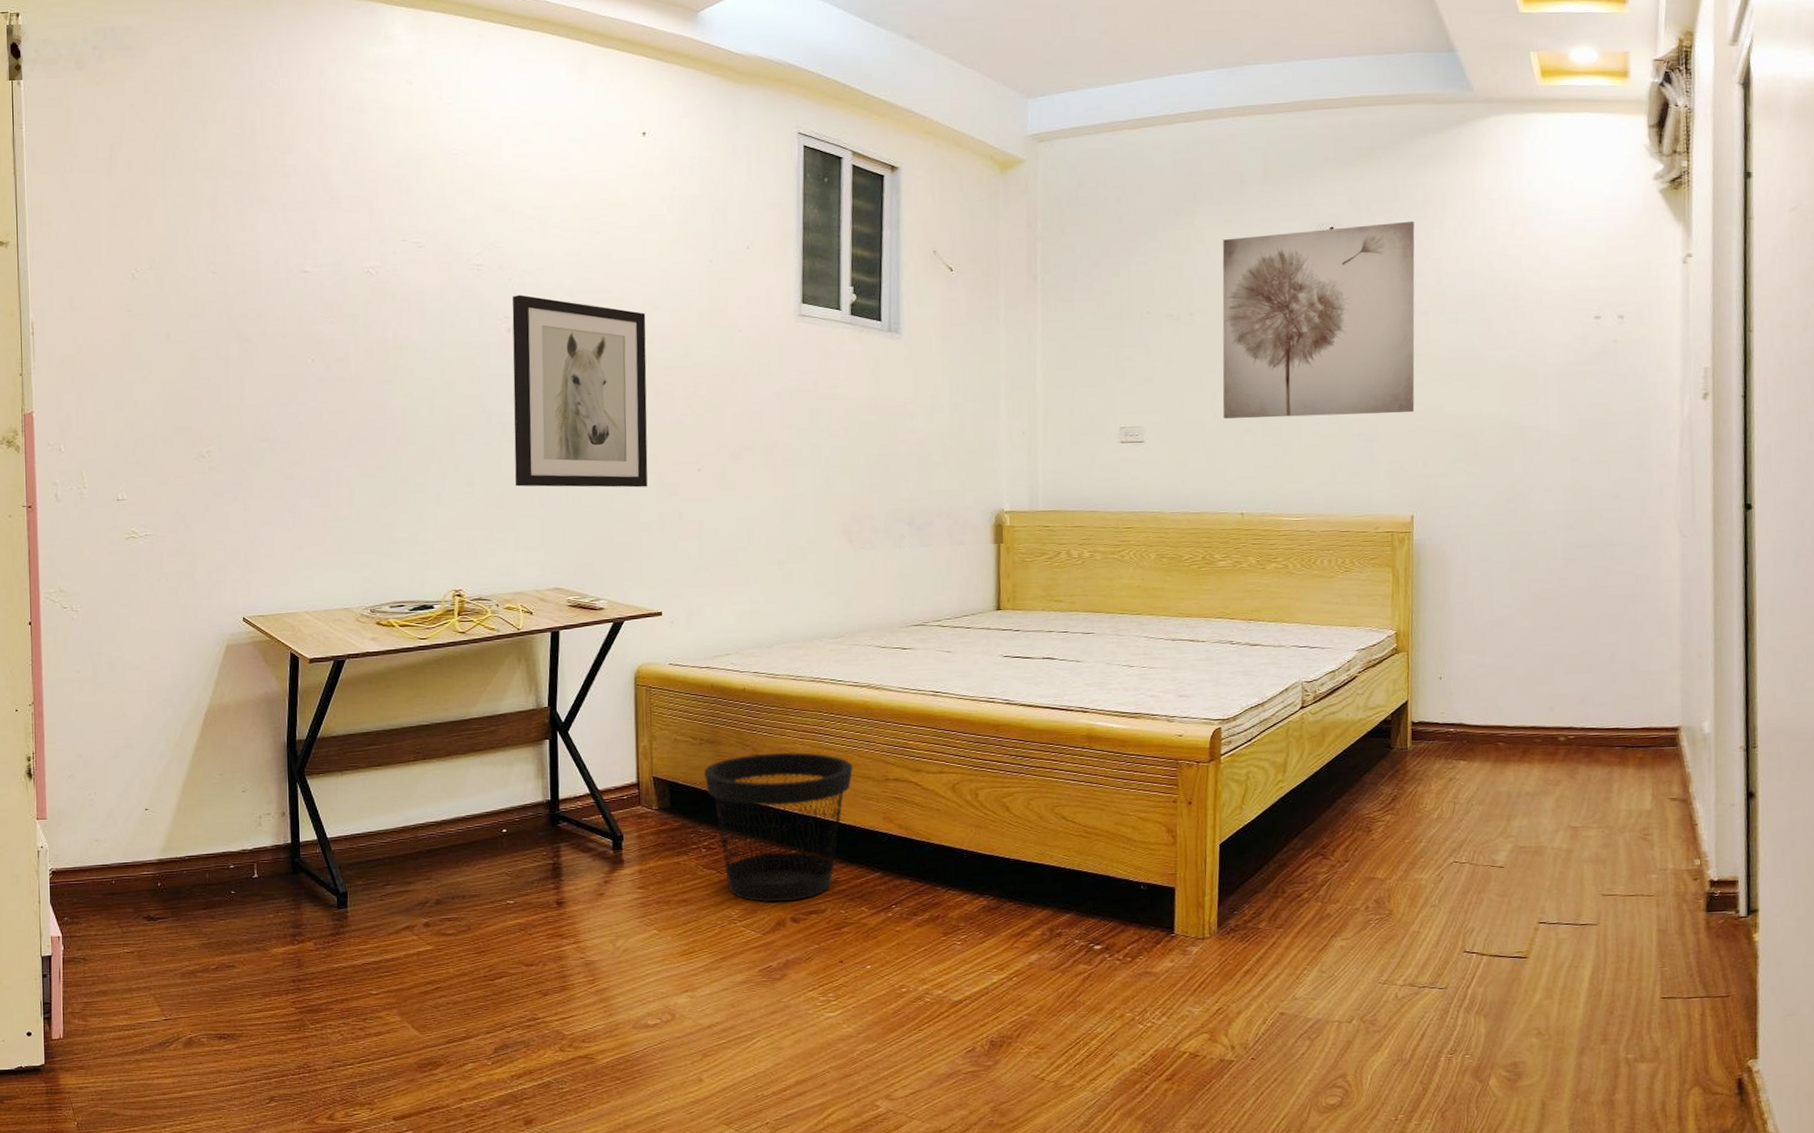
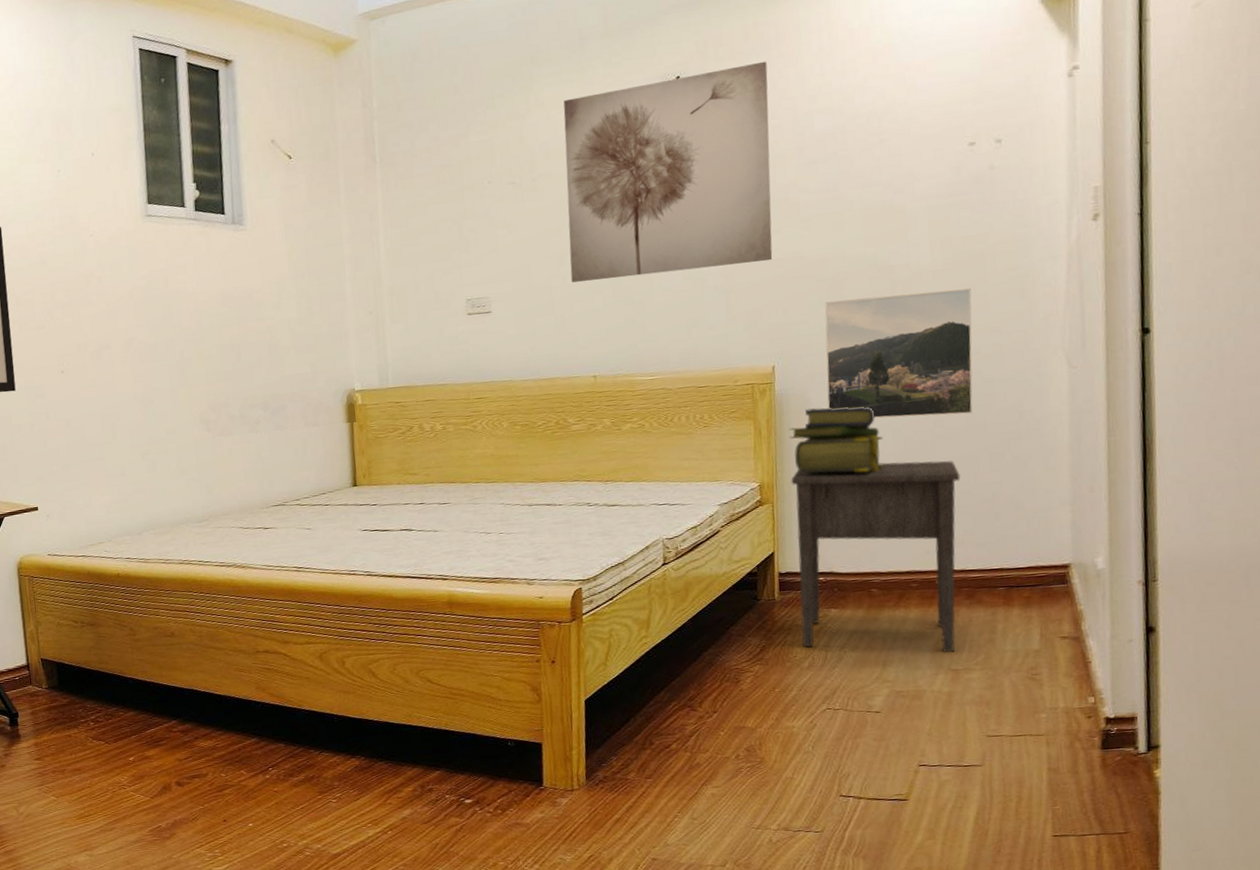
wastebasket: present [703,752,854,903] -> none [86,630,225,769]
stack of books: none [1425,560,1512,627] -> present [789,406,883,473]
nightstand: none [1425,617,1582,810] -> present [791,461,961,653]
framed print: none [1461,454,1595,576] -> present [825,288,973,419]

